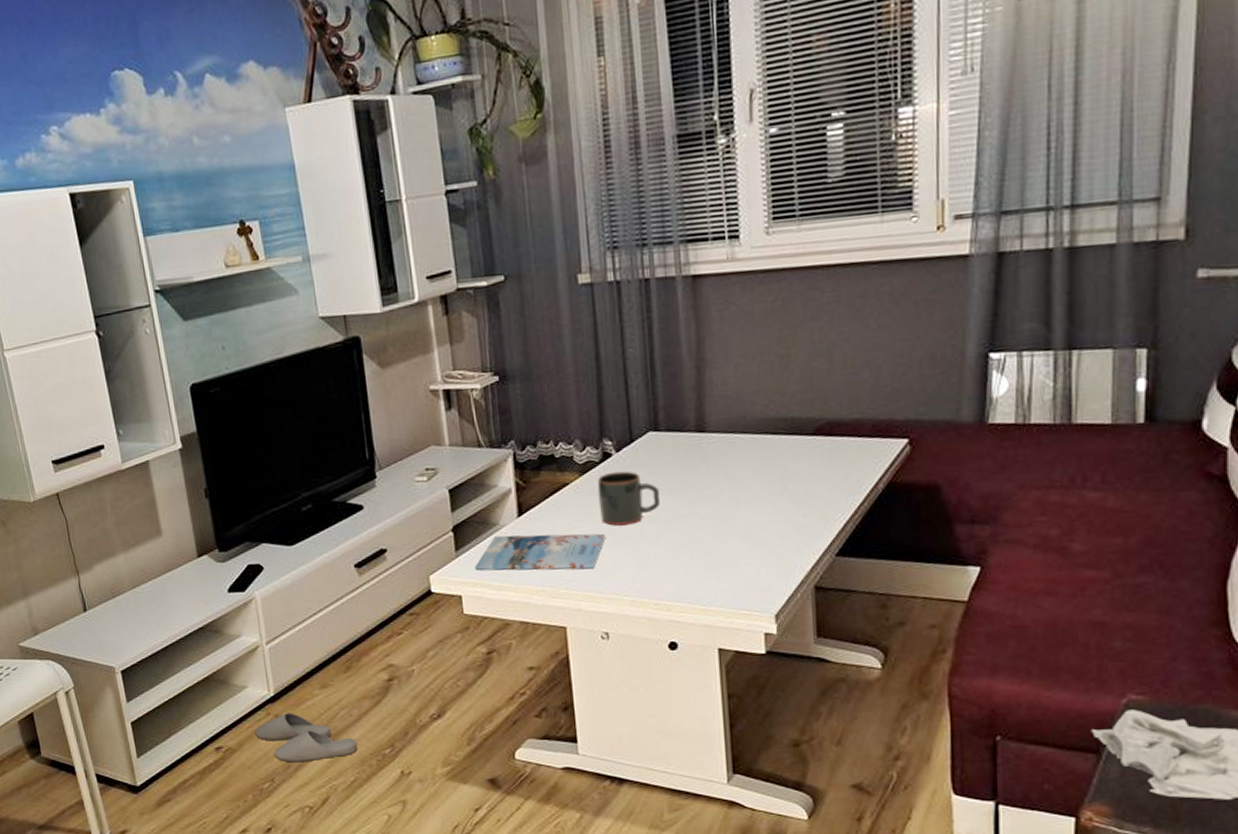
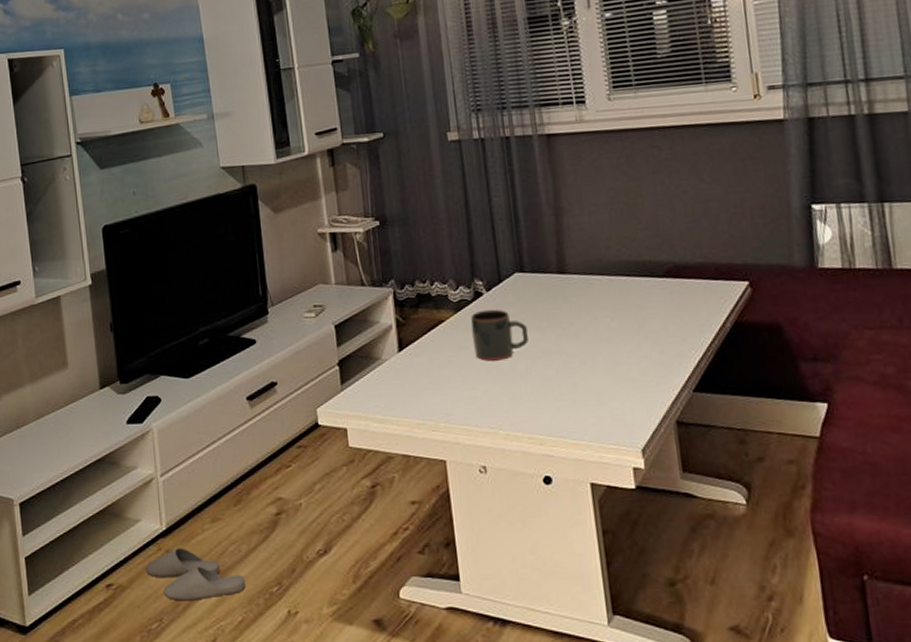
magazine: present [474,533,606,571] -> none [359,368,480,404]

